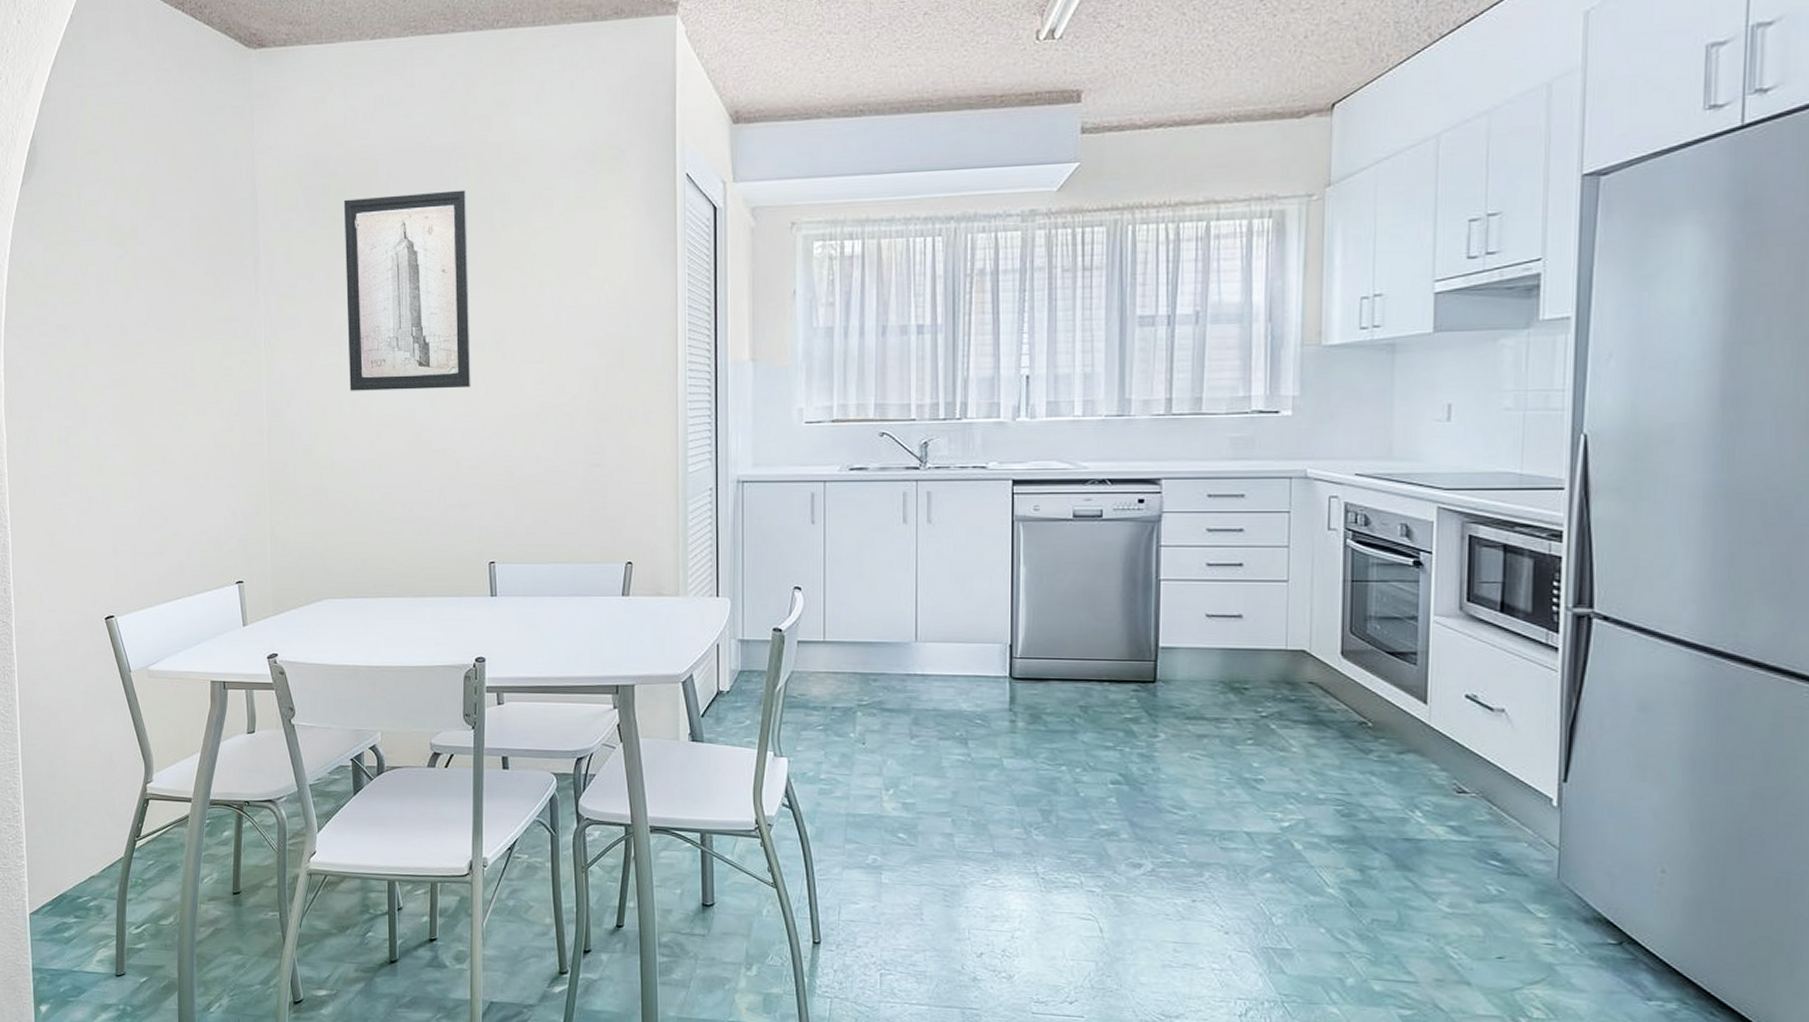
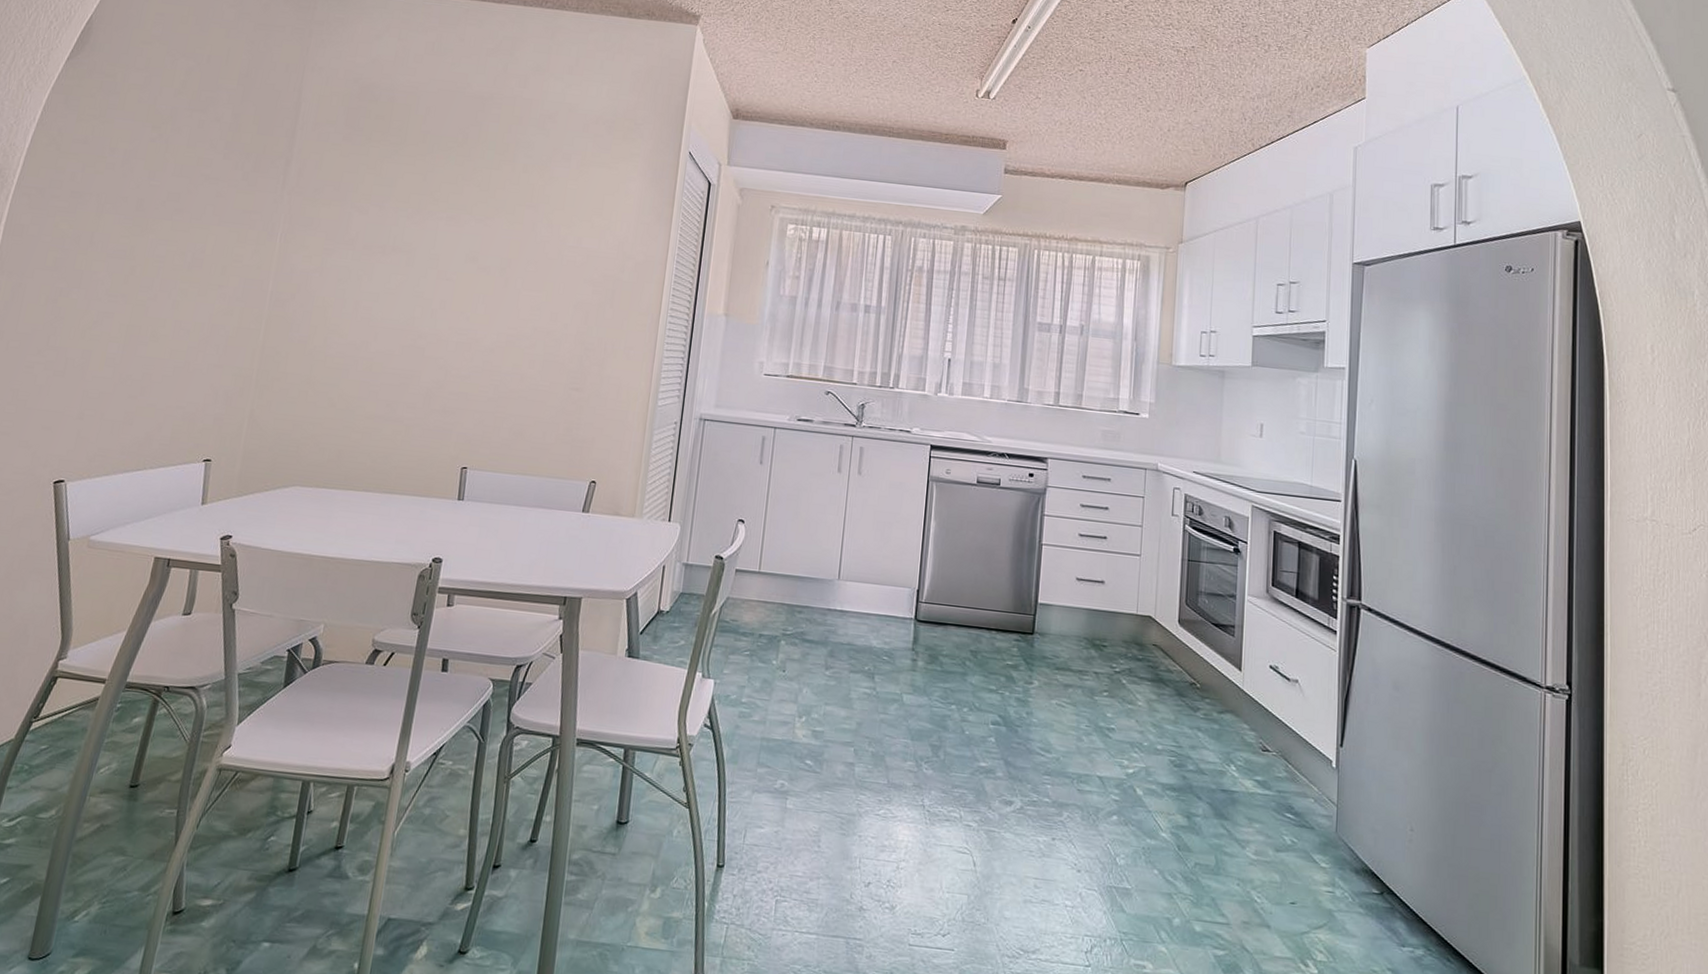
wall art: present [344,190,471,391] -> none [355,124,496,304]

